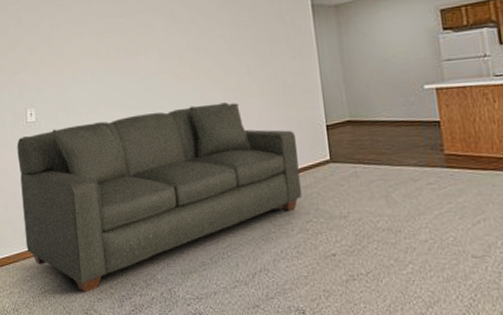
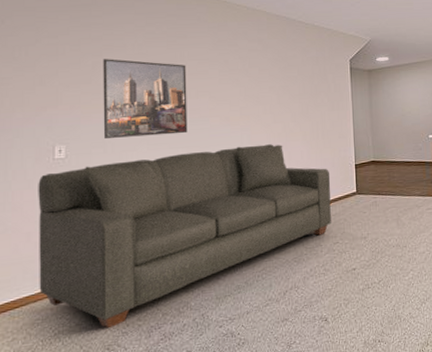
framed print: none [58,18,140,101] -> present [103,59,188,138]

